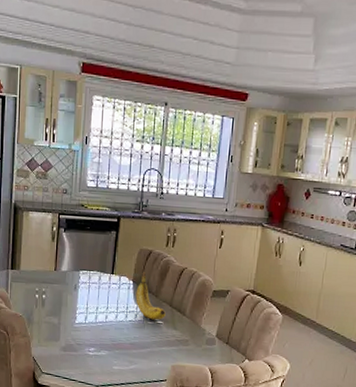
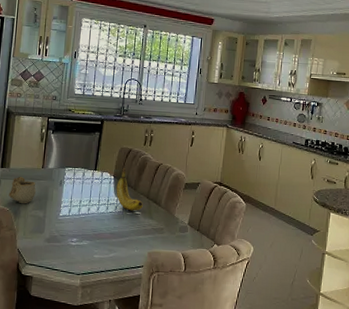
mug: none [20,279,50,310] -> present [8,176,37,204]

